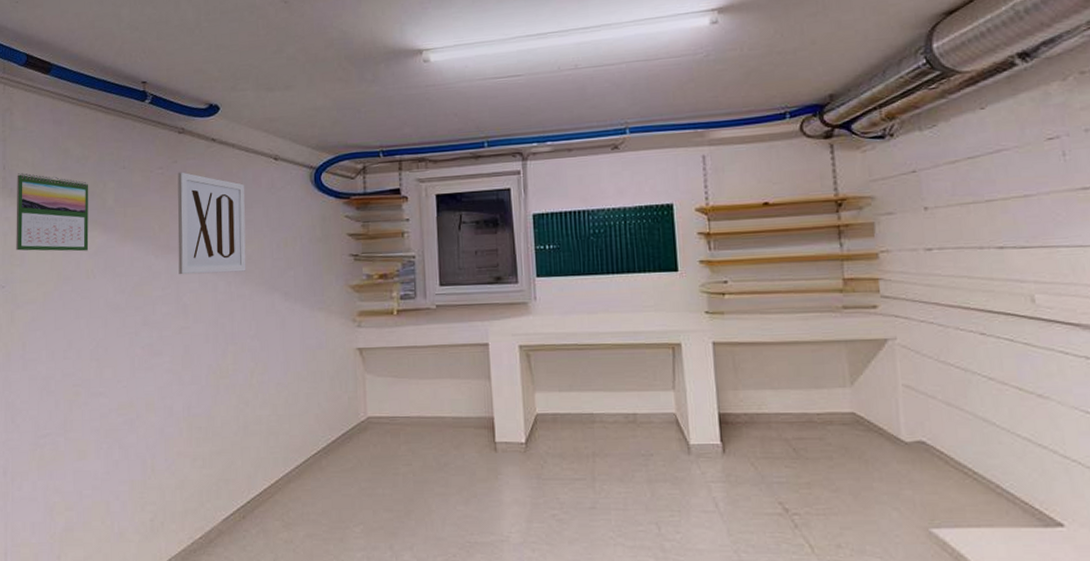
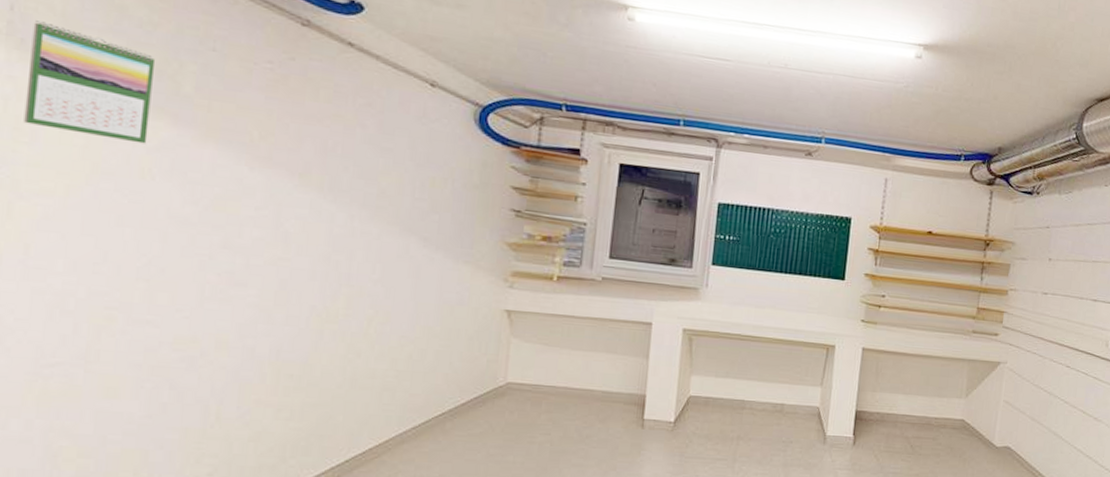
wall art: present [177,172,246,275] -> none [281,72,386,206]

